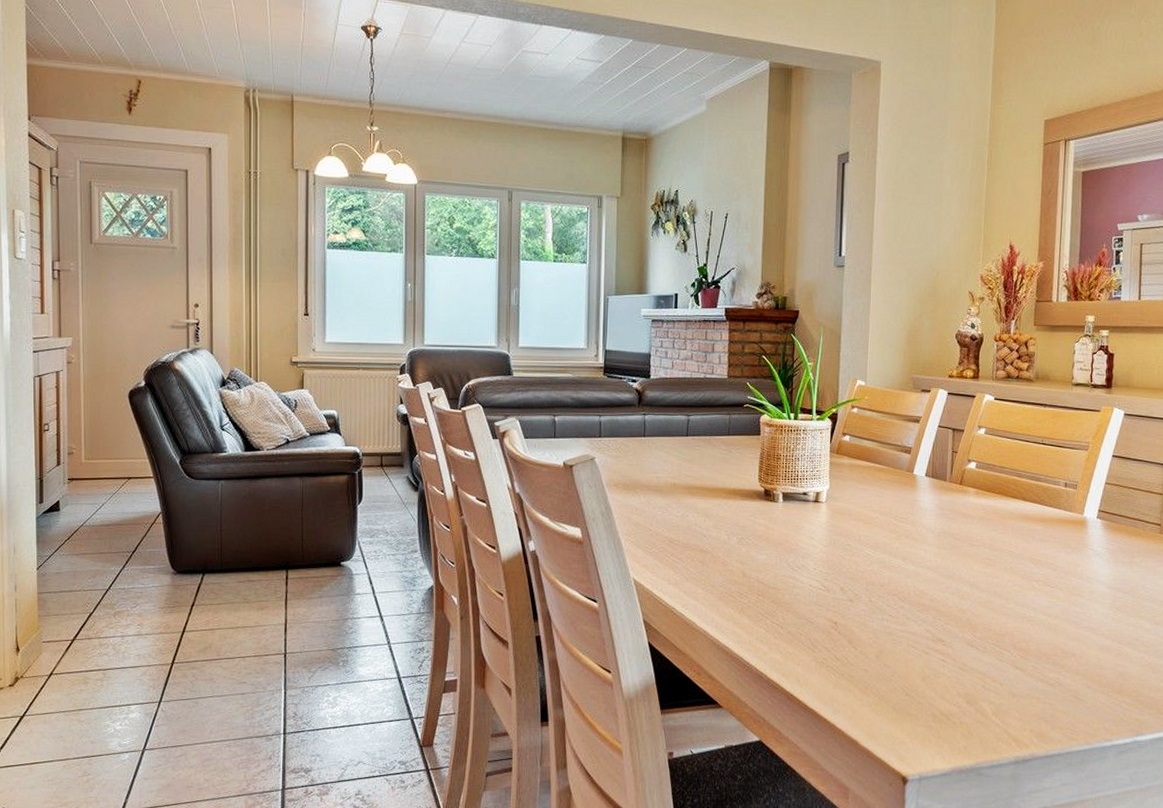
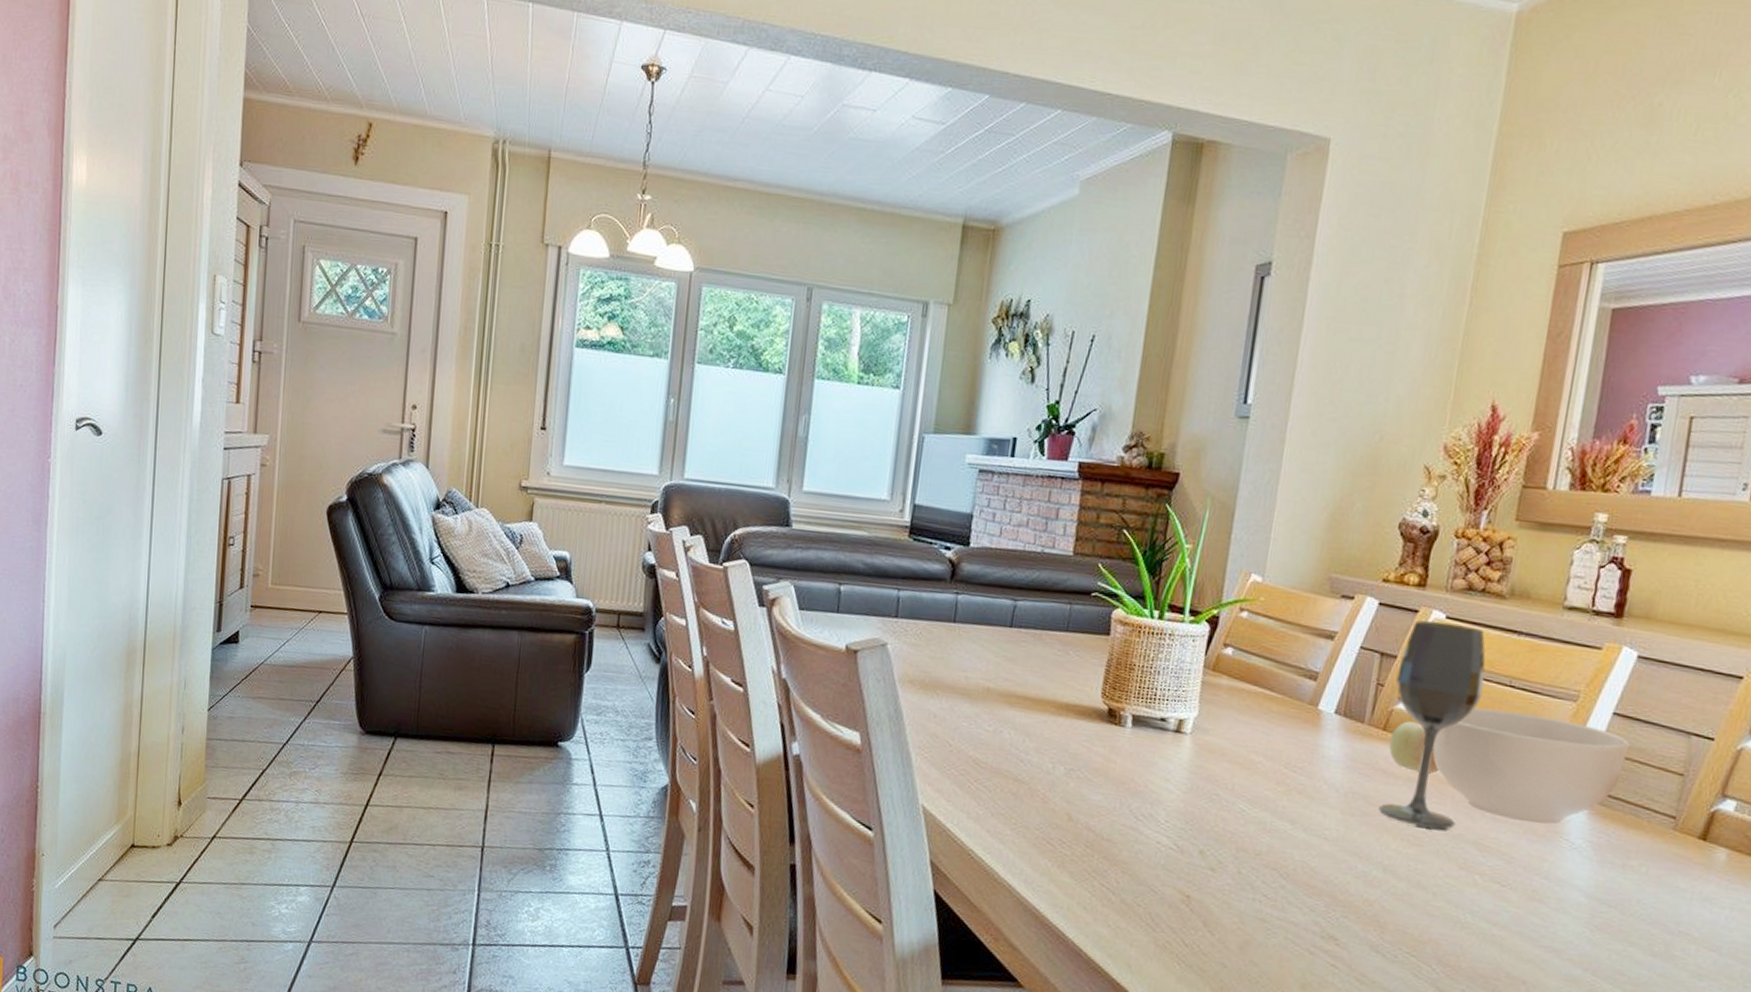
wine glass: none [962,403,1025,552] -> present [1378,620,1486,829]
fruit: none [965,476,1001,513] -> present [1388,721,1439,774]
bowl: none [995,462,1126,540] -> present [1432,708,1630,825]

